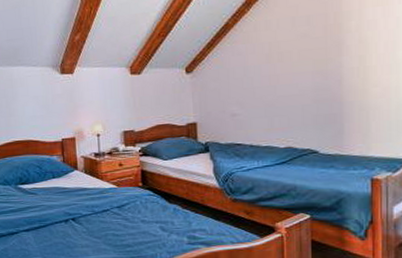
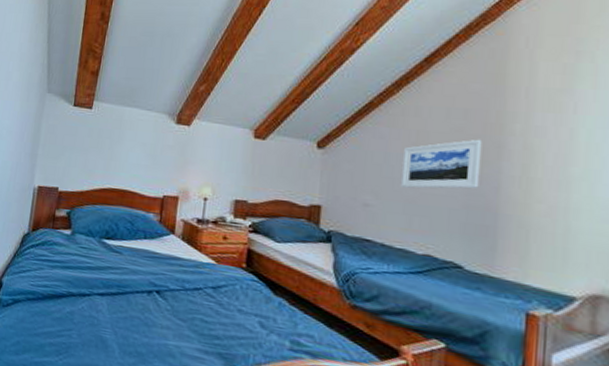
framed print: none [260,40,325,94] -> present [401,139,483,189]

